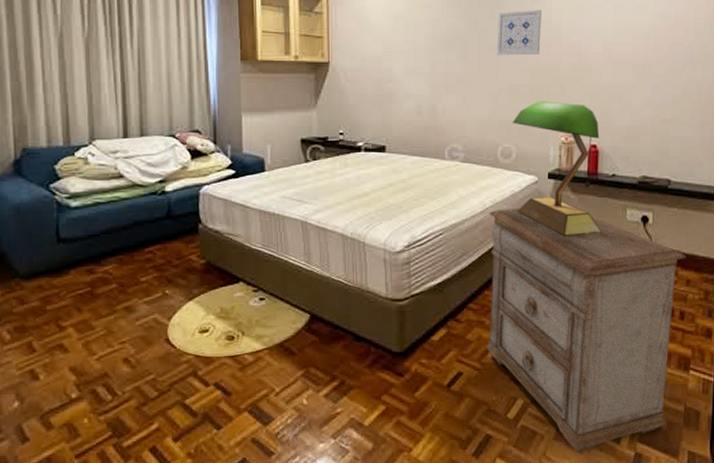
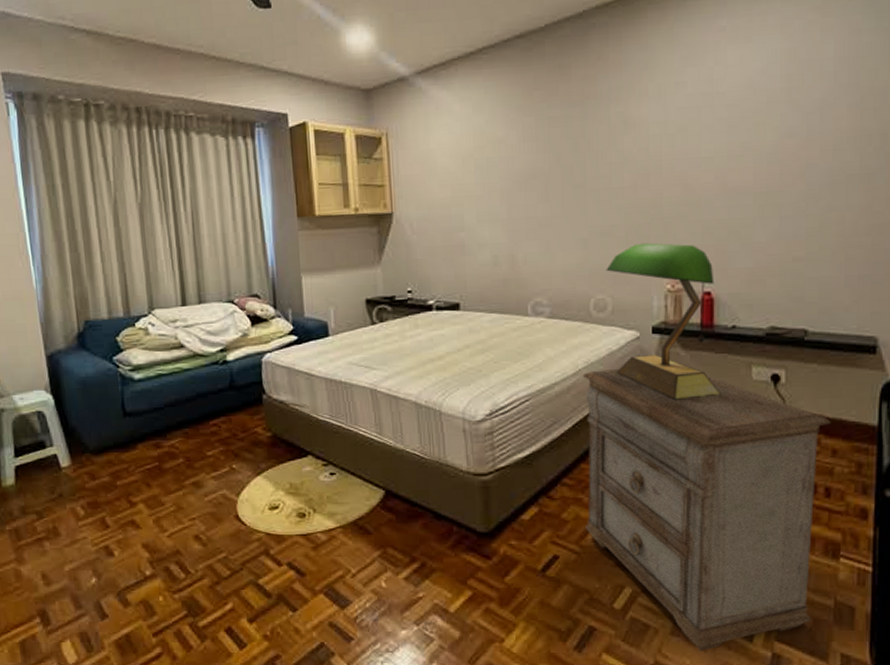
wall art: present [496,9,541,56] -> none [583,135,637,193]

